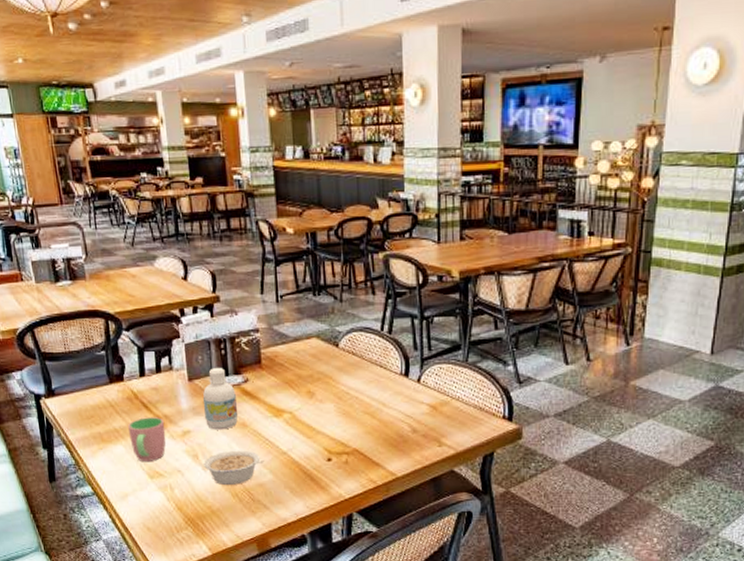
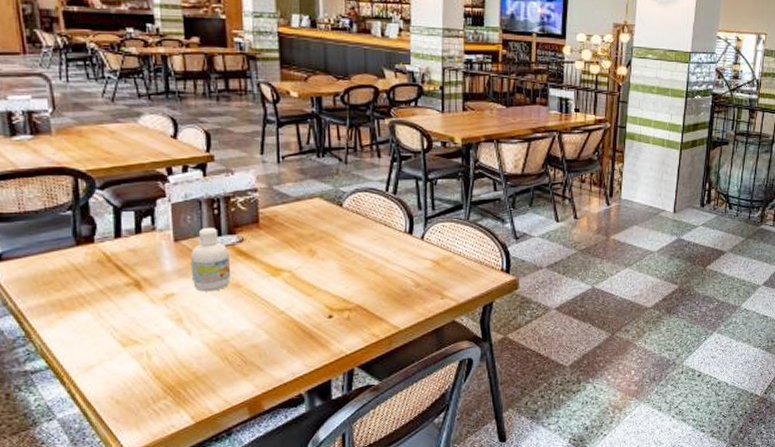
cup: present [128,417,166,461] -> none [98,280,144,329]
legume: present [204,450,265,485] -> none [189,311,260,349]

